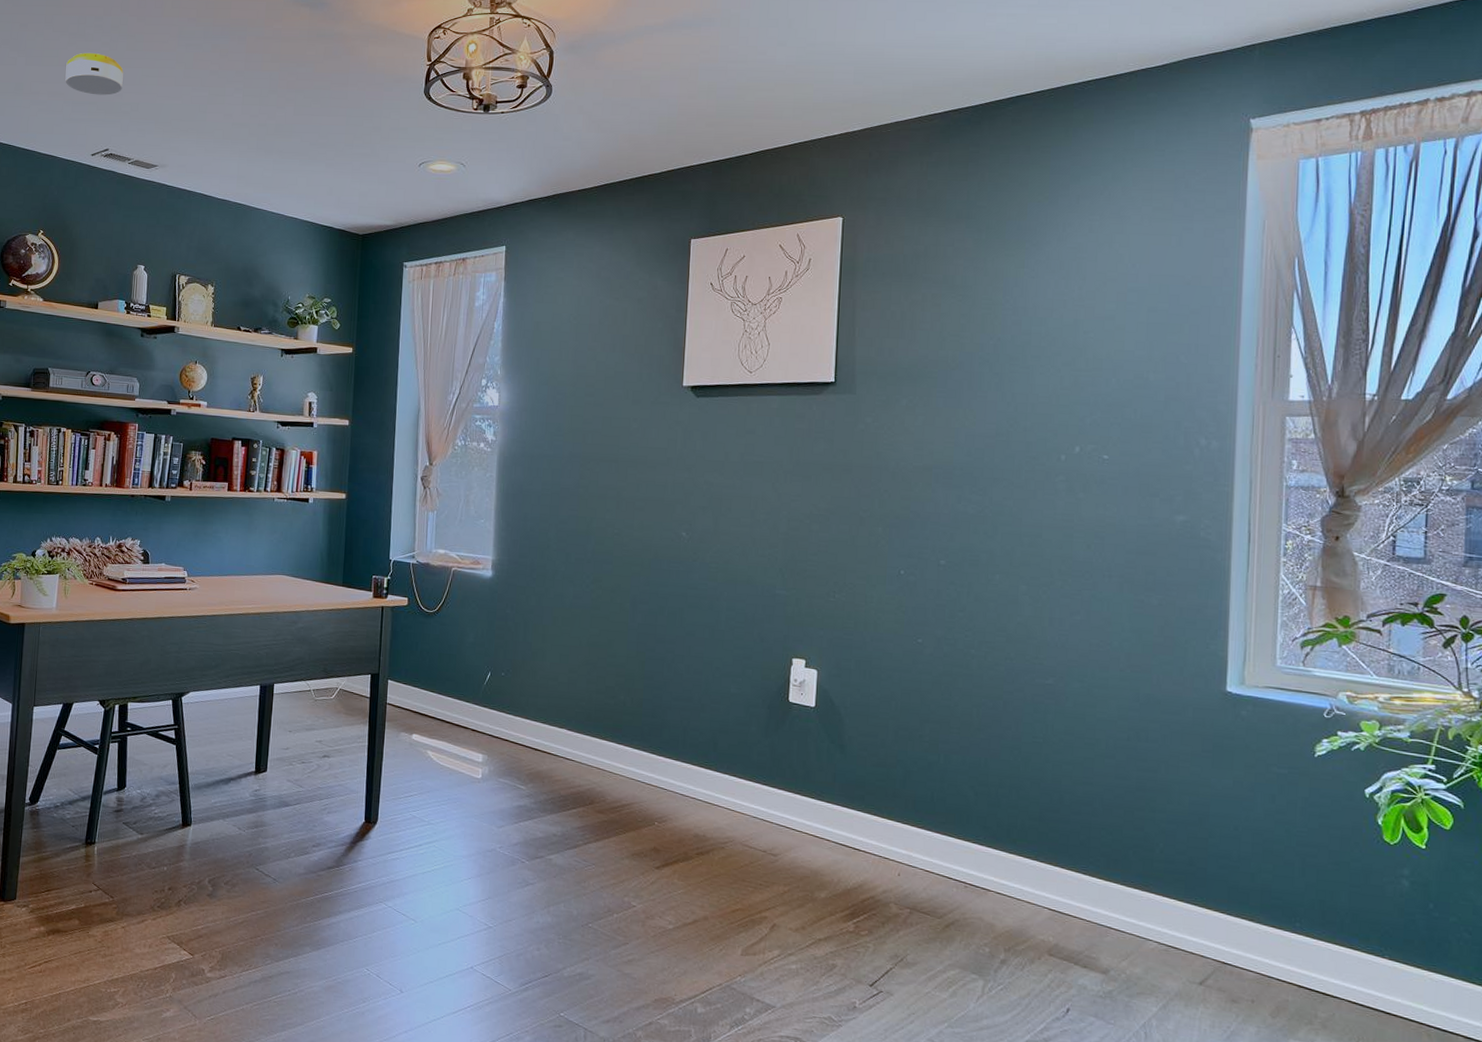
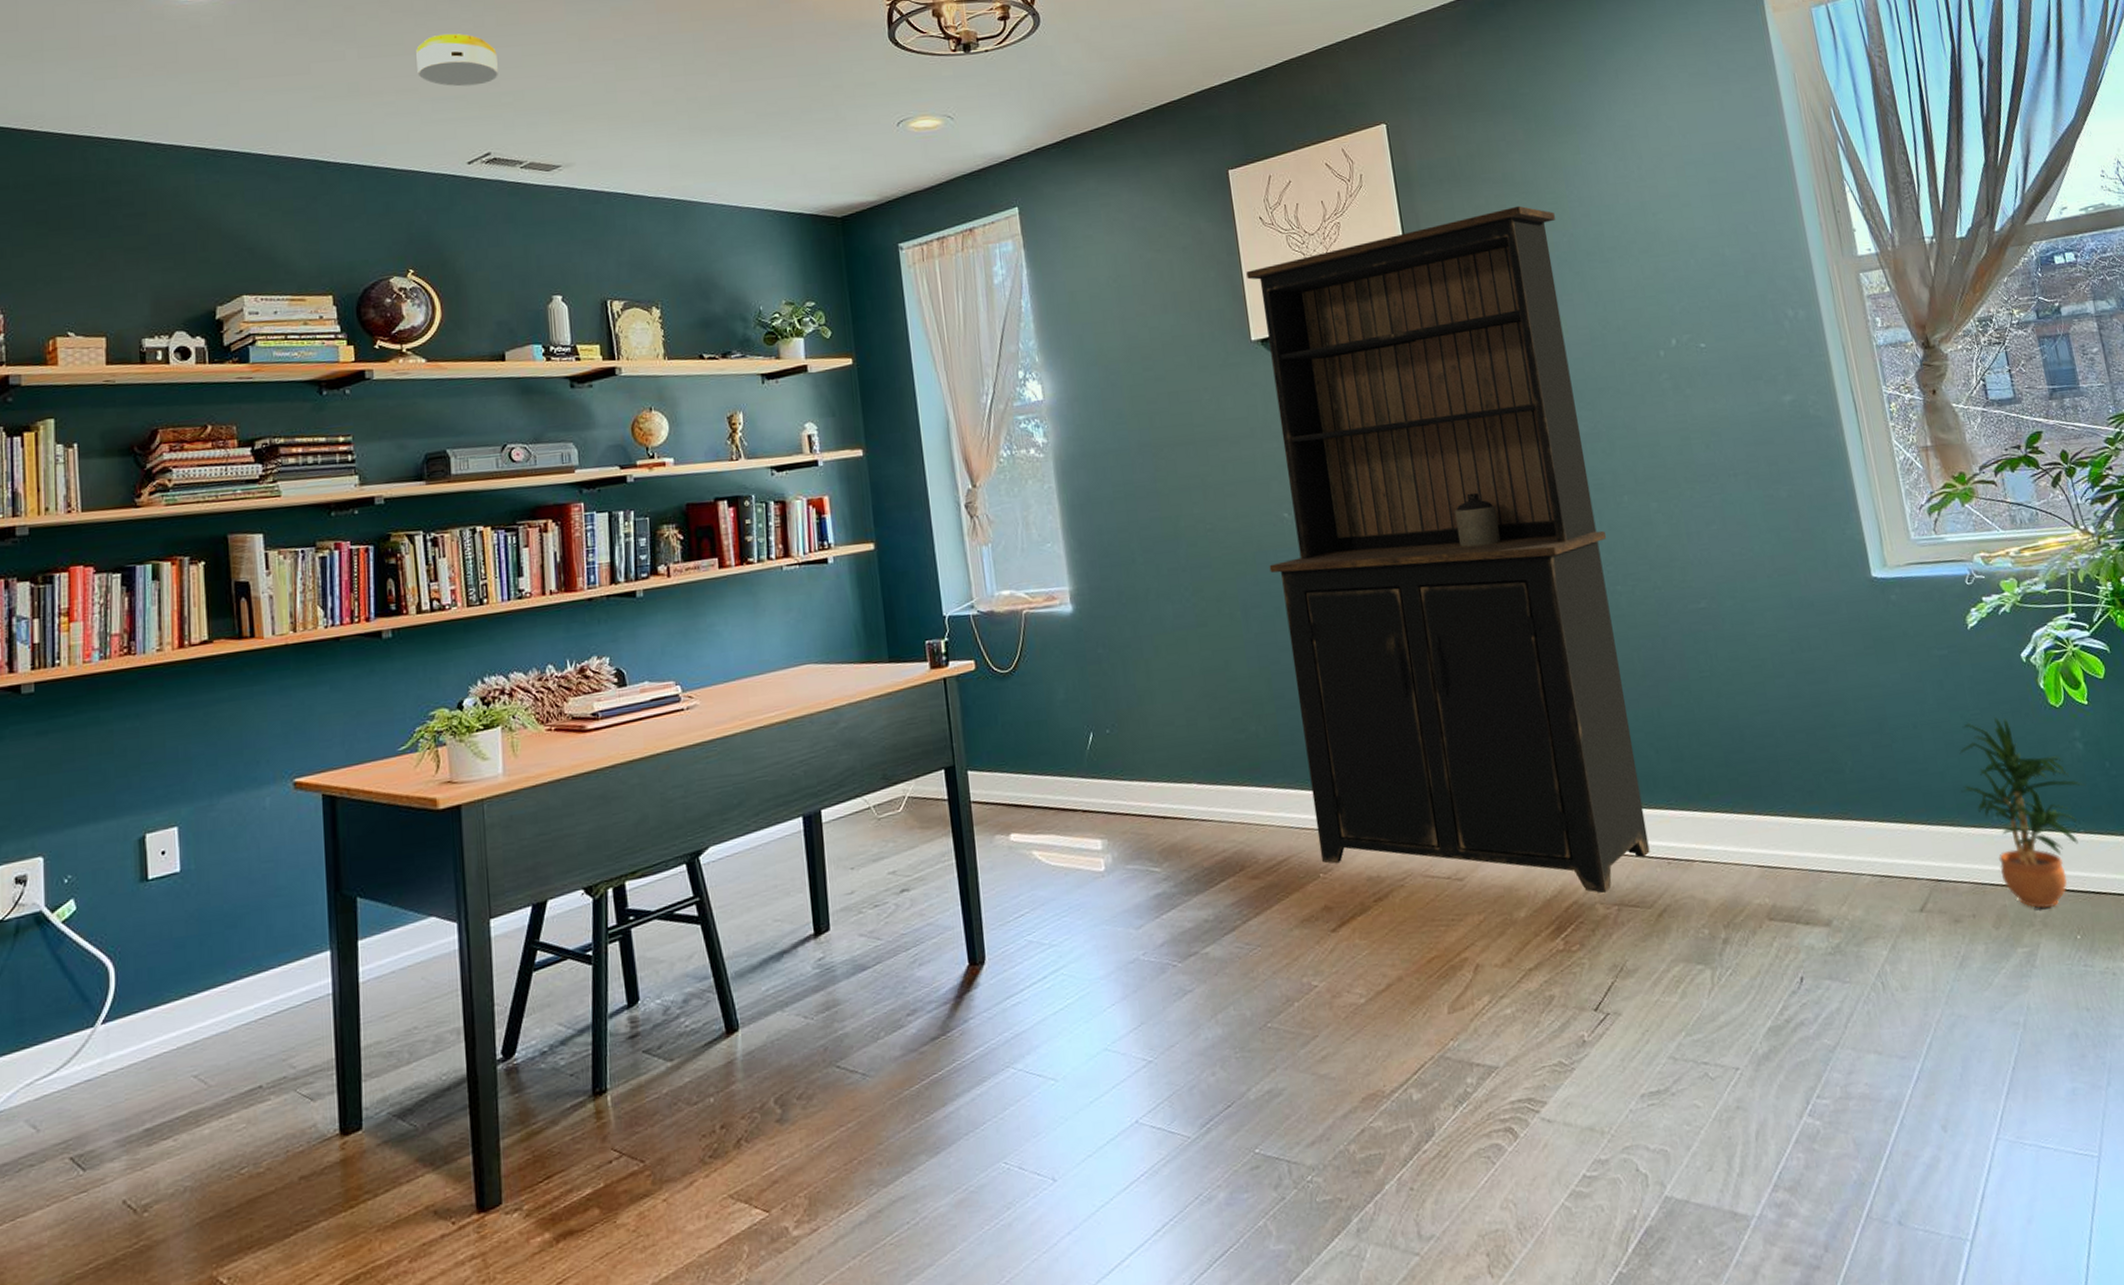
bookshelf: none [658,306,986,896] -> present [1246,205,1650,893]
potted plant: none [1269,837,1403,1014] -> present [1959,717,2086,909]

